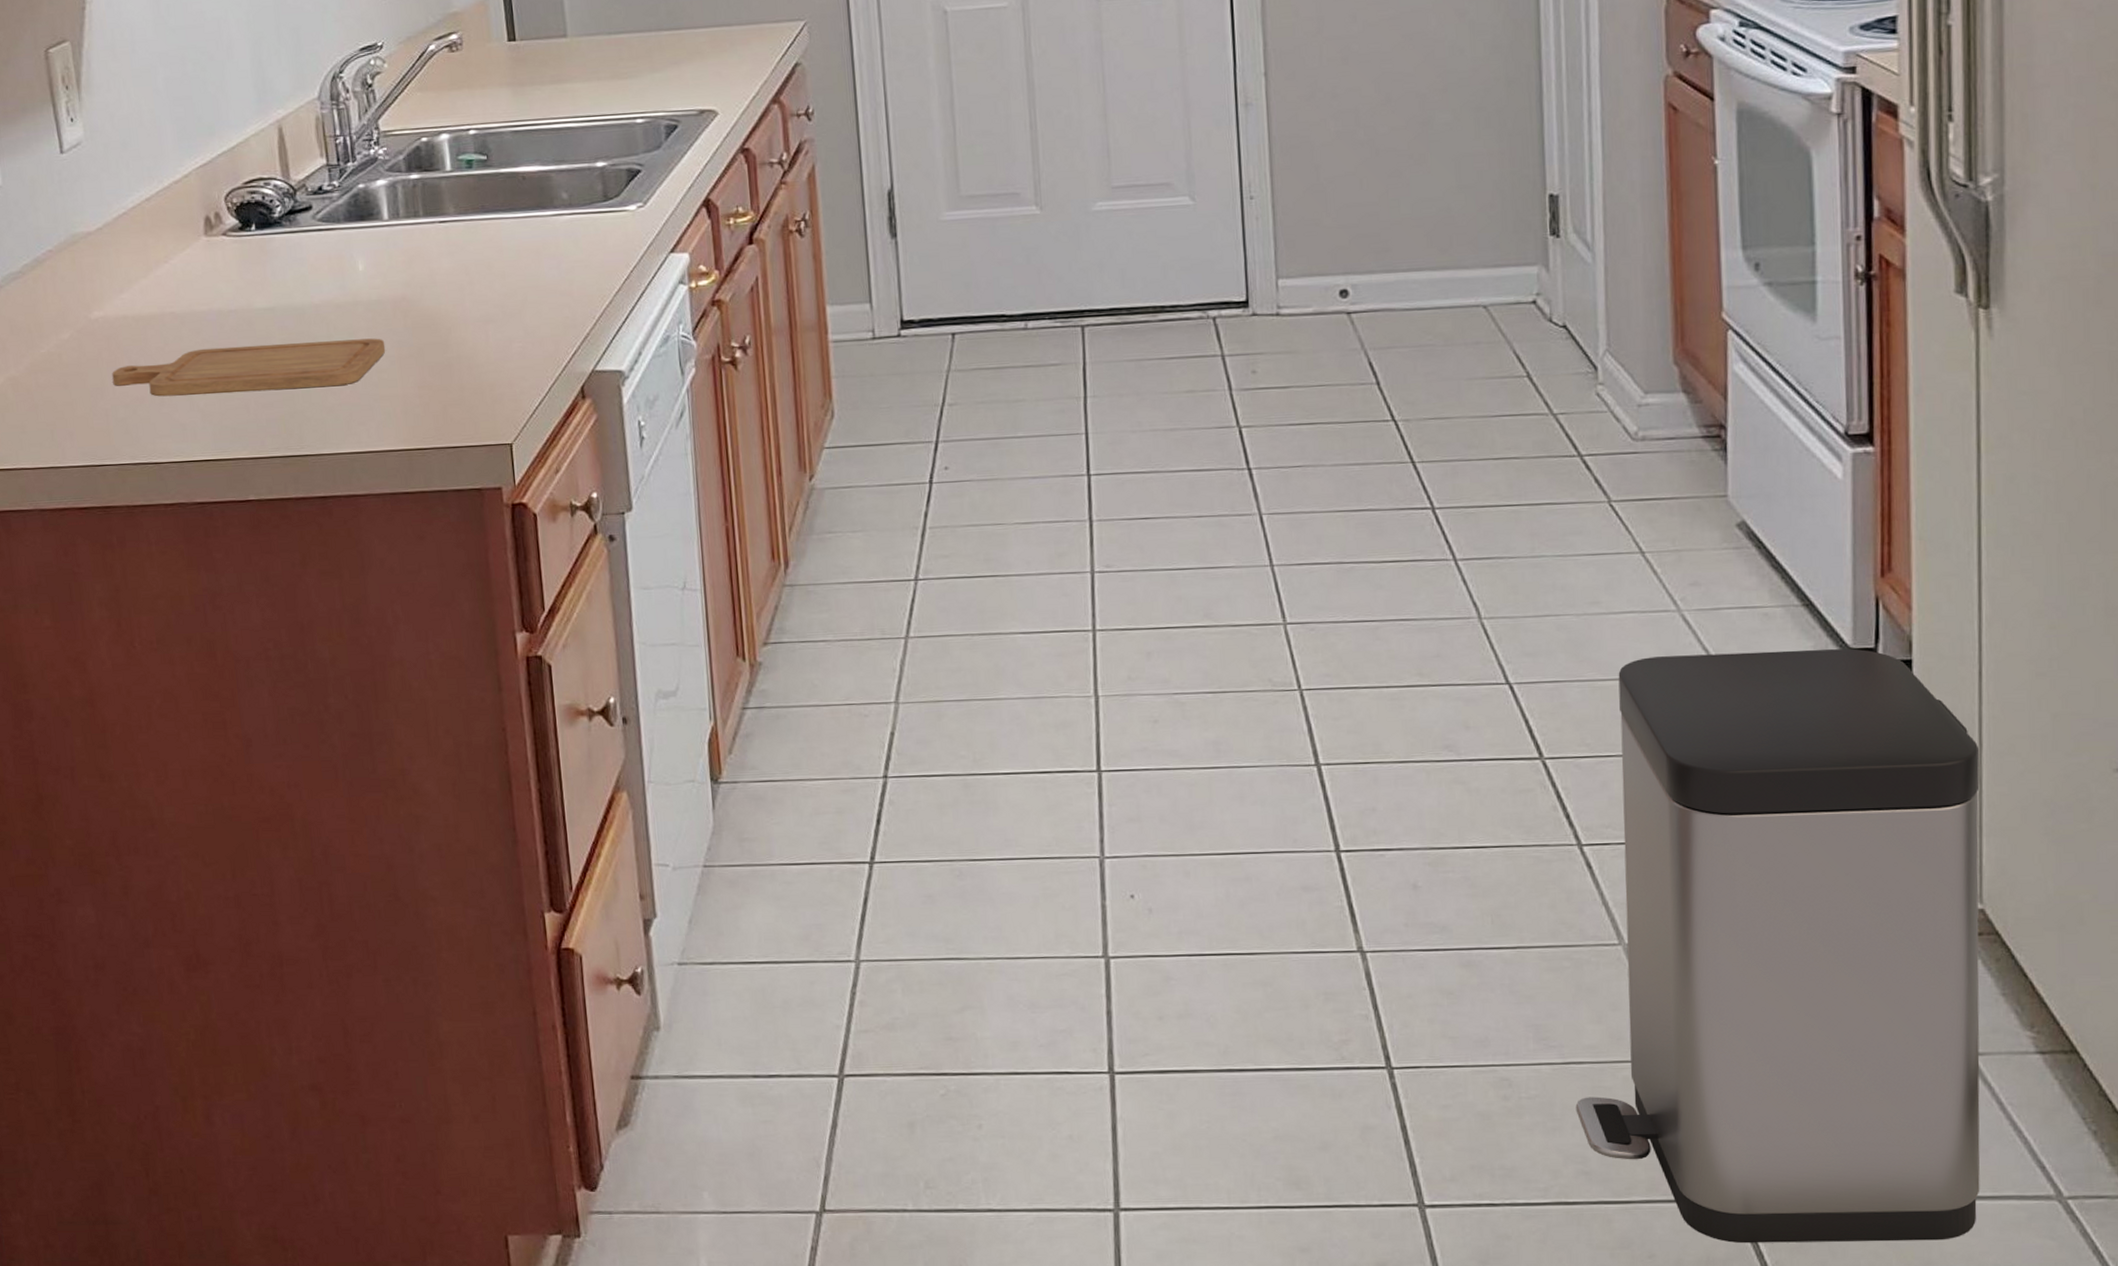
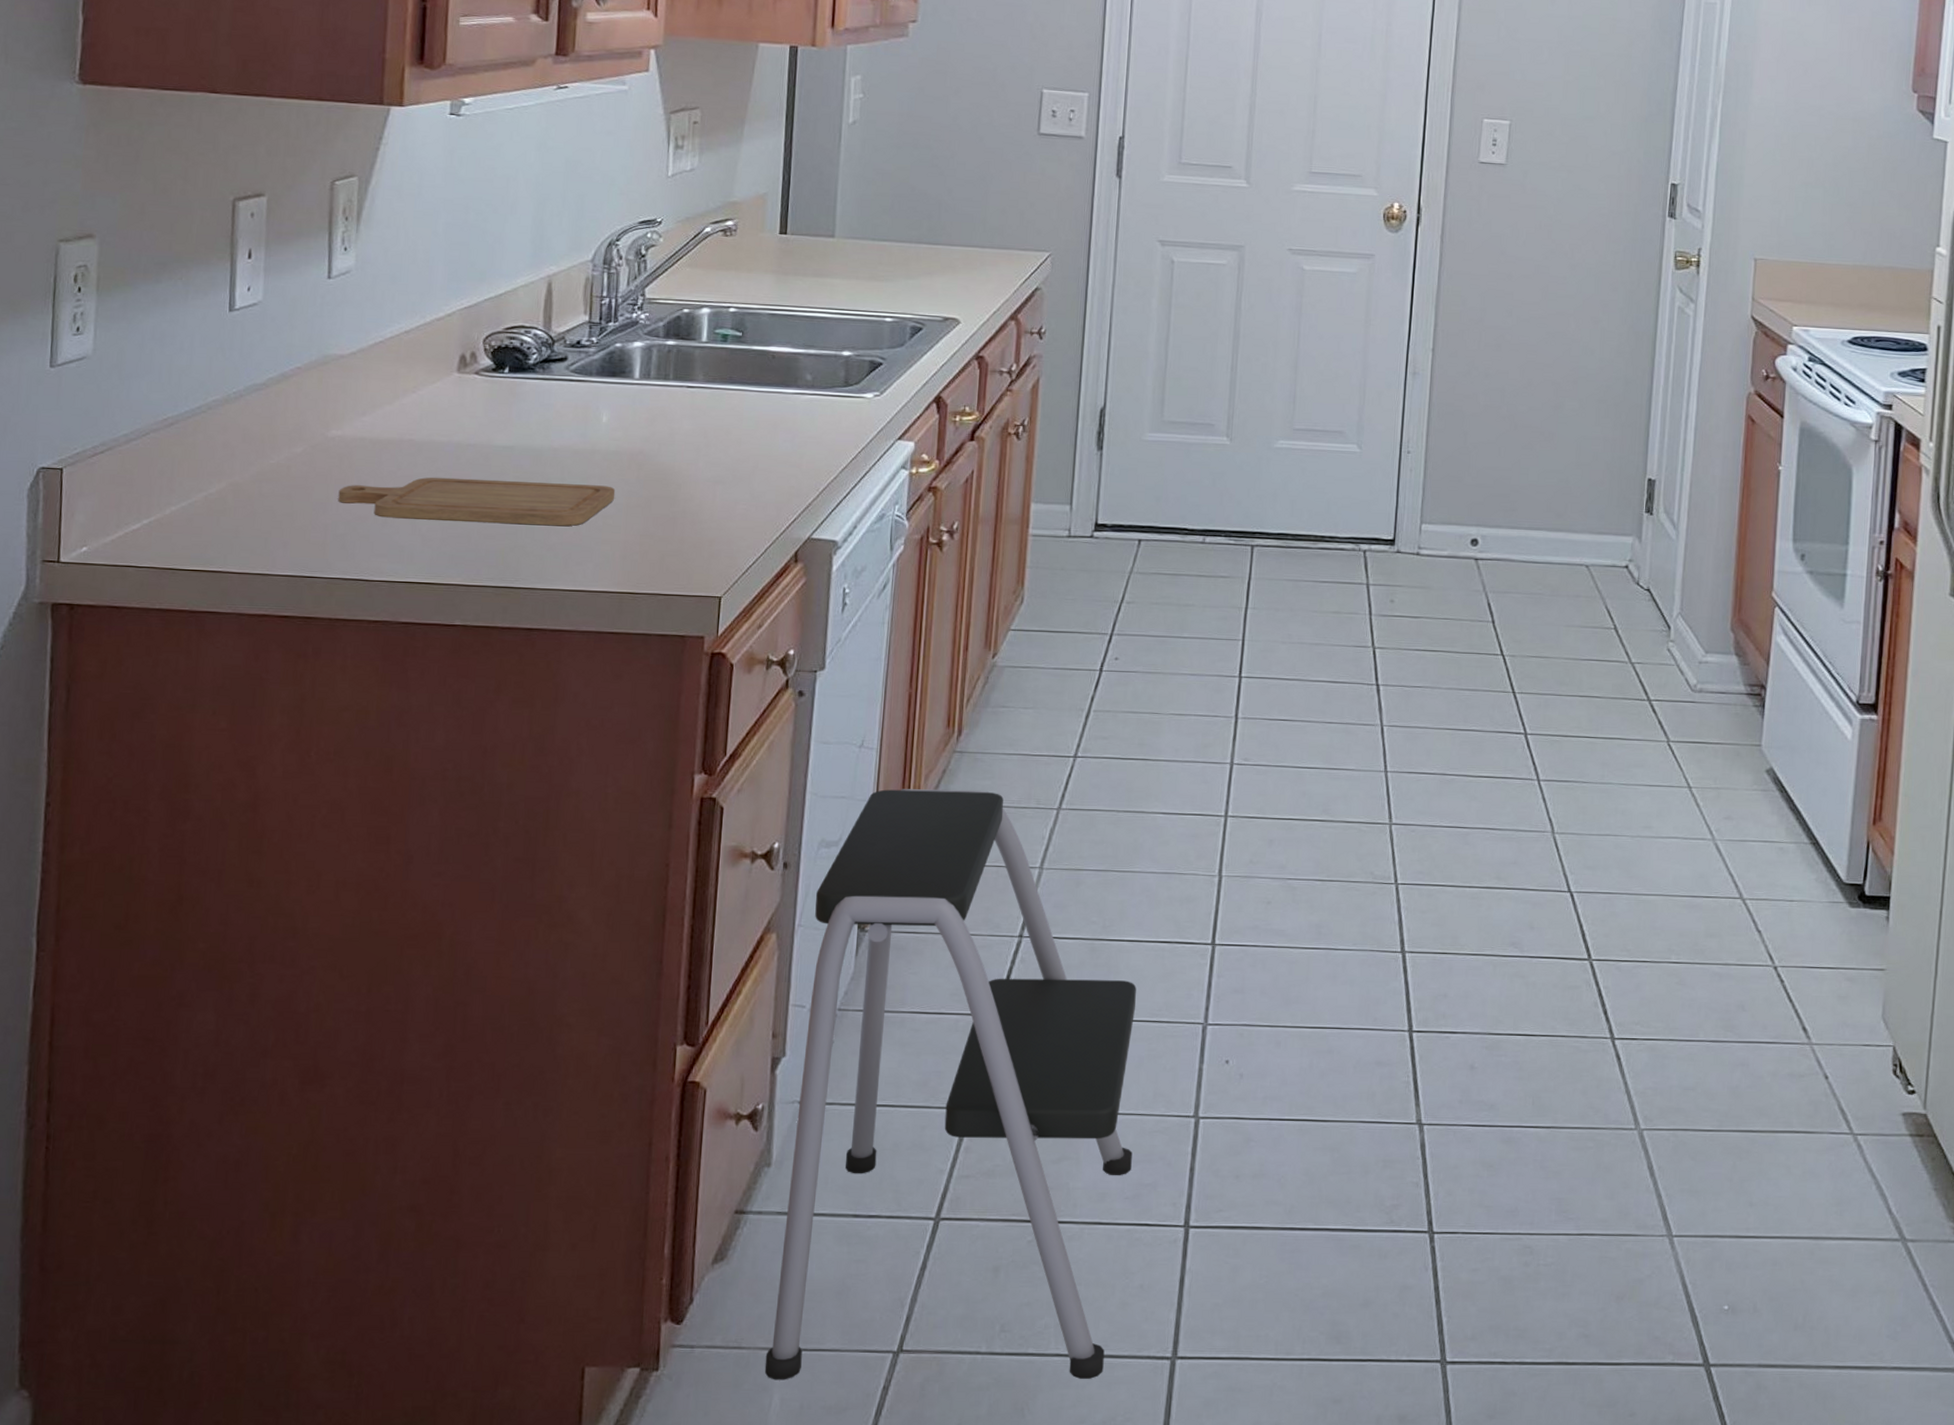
step stool: none [661,624,1042,1244] -> present [764,789,1136,1380]
pedal bin: present [1575,648,1980,1244] -> none [1583,878,1935,1406]

